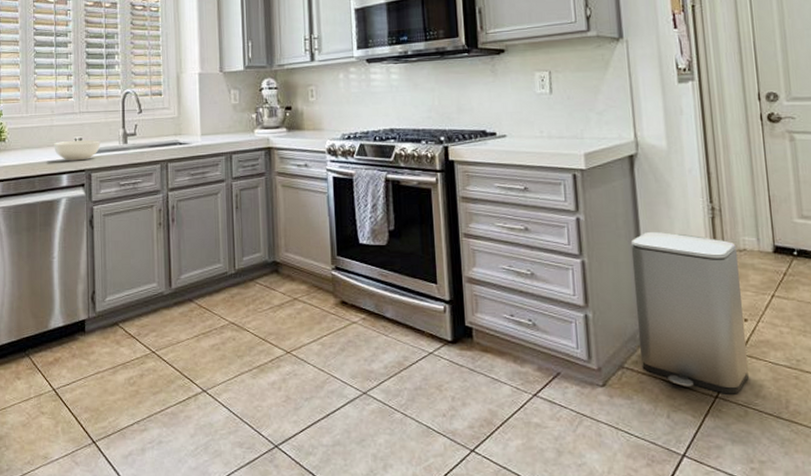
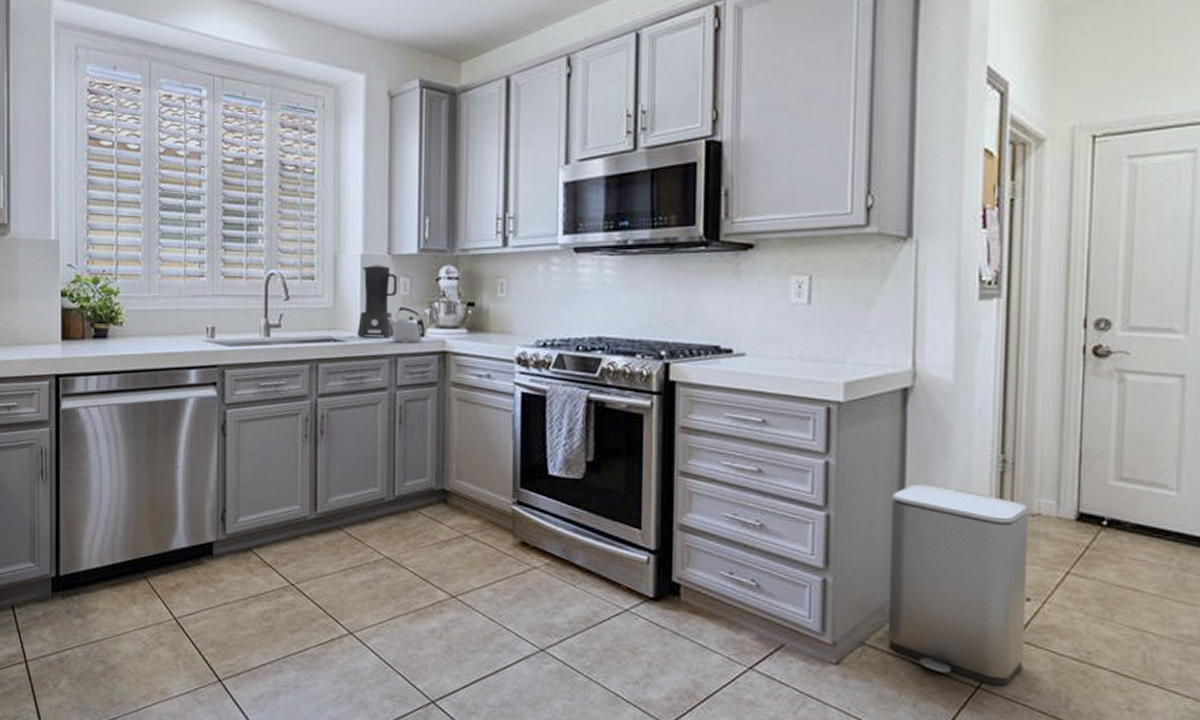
bowl: present [53,139,101,161] -> none [179,329,237,354]
blender: none [198,80,229,140] -> present [356,265,398,338]
kettle: none [222,113,254,143] -> present [387,306,426,343]

